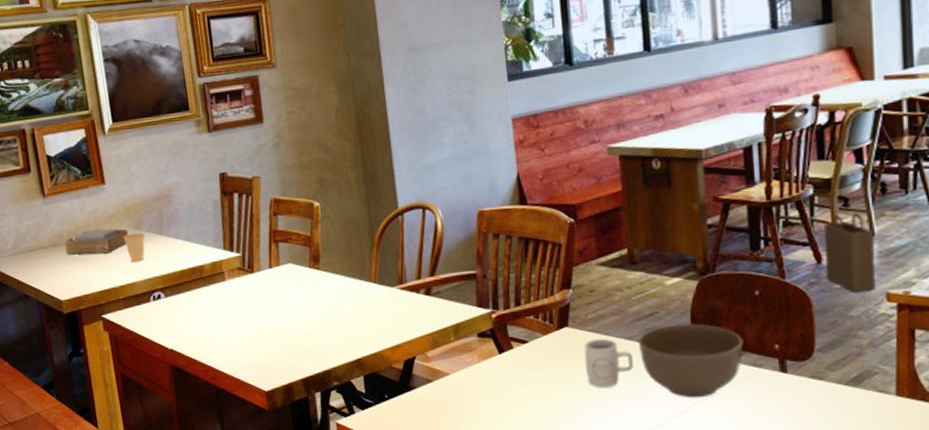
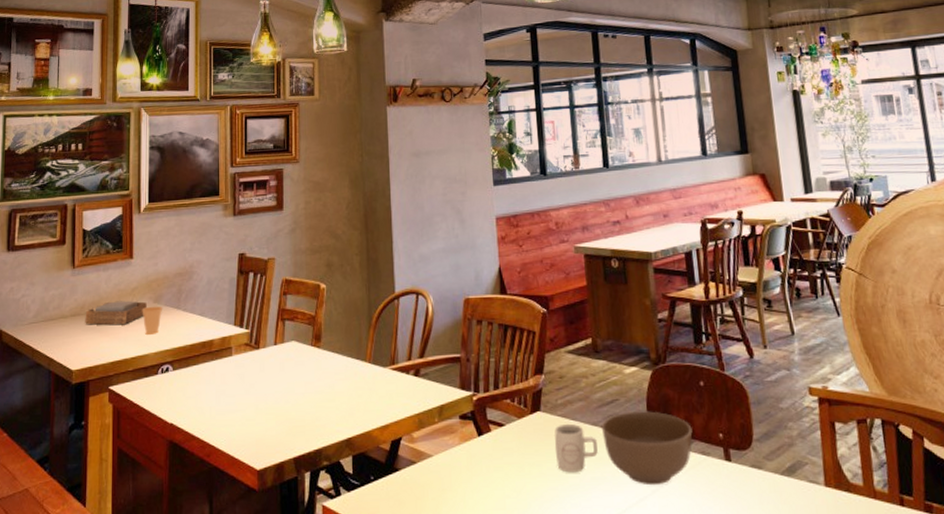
shopping bag: present [824,213,875,292] -> none [754,314,799,386]

